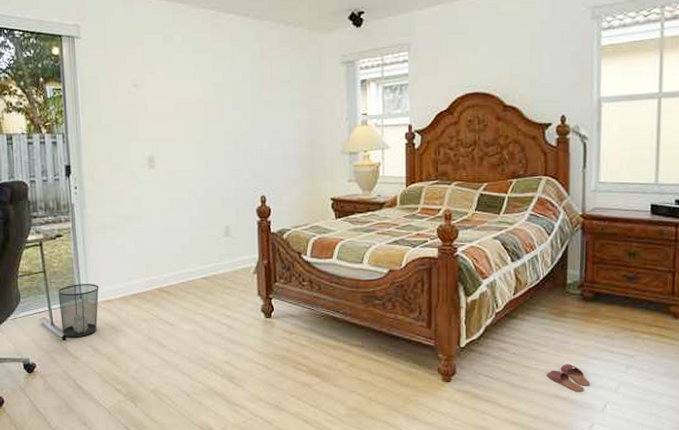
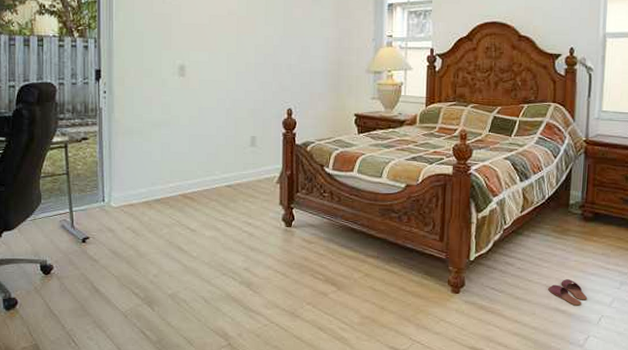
waste bin: present [58,284,99,338] -> none [80,187,123,241]

